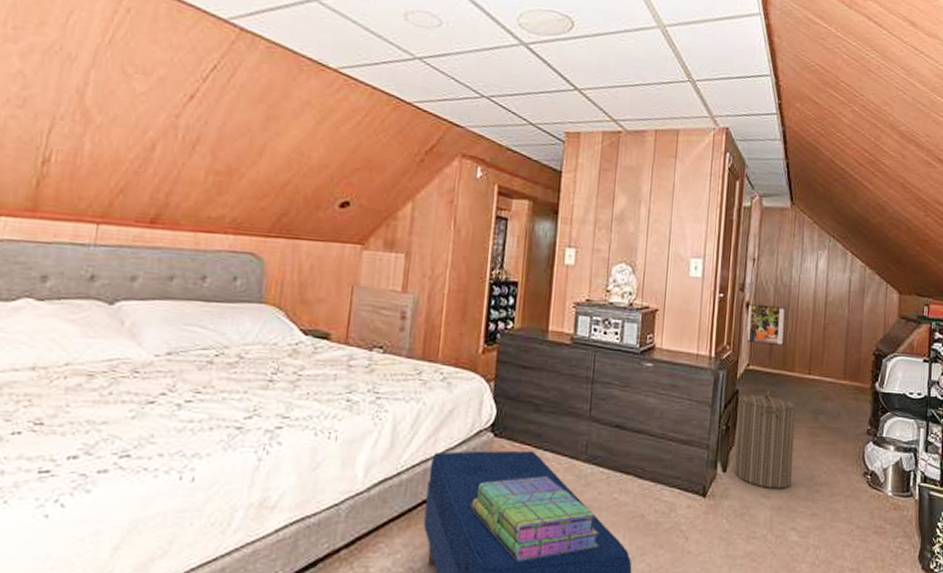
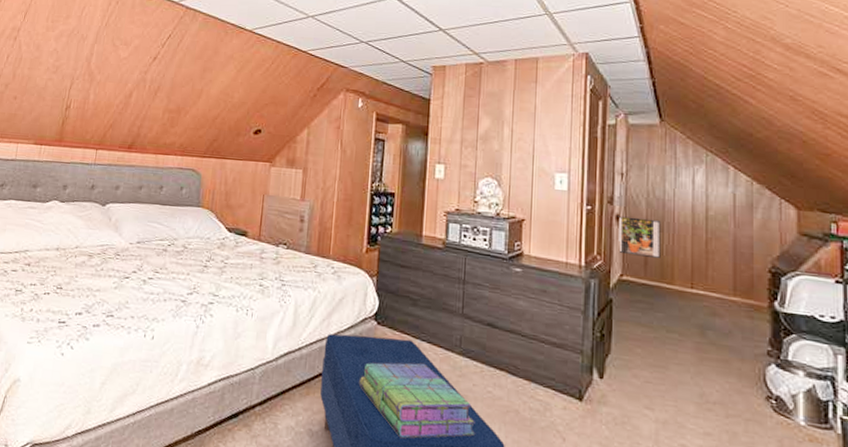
laundry hamper: present [735,387,796,489] -> none [612,298,678,403]

